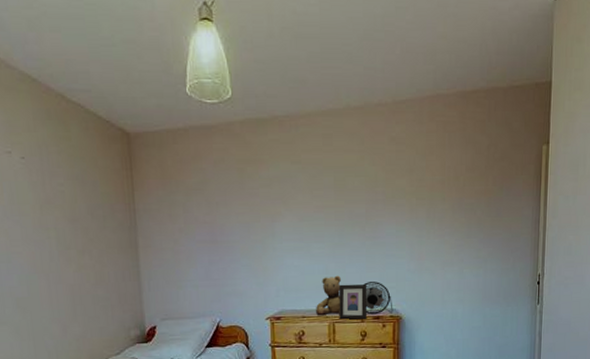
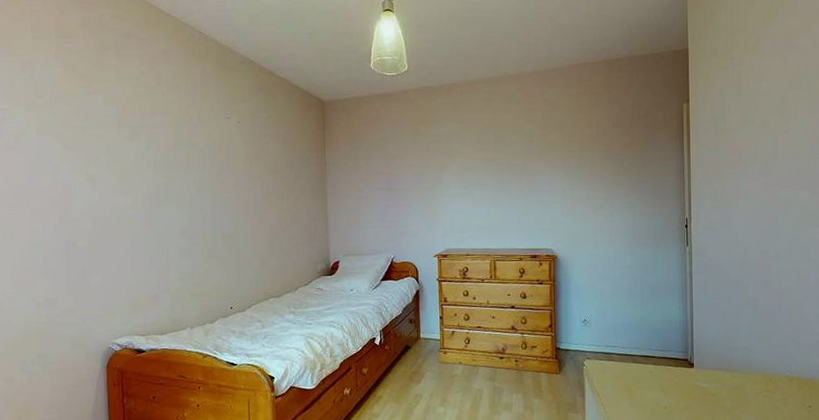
teddy bear: present [316,275,341,316] -> none [479,218,501,254]
picture frame: present [338,284,367,320] -> none [499,226,525,259]
desk fan: present [364,281,393,315] -> none [521,224,549,254]

